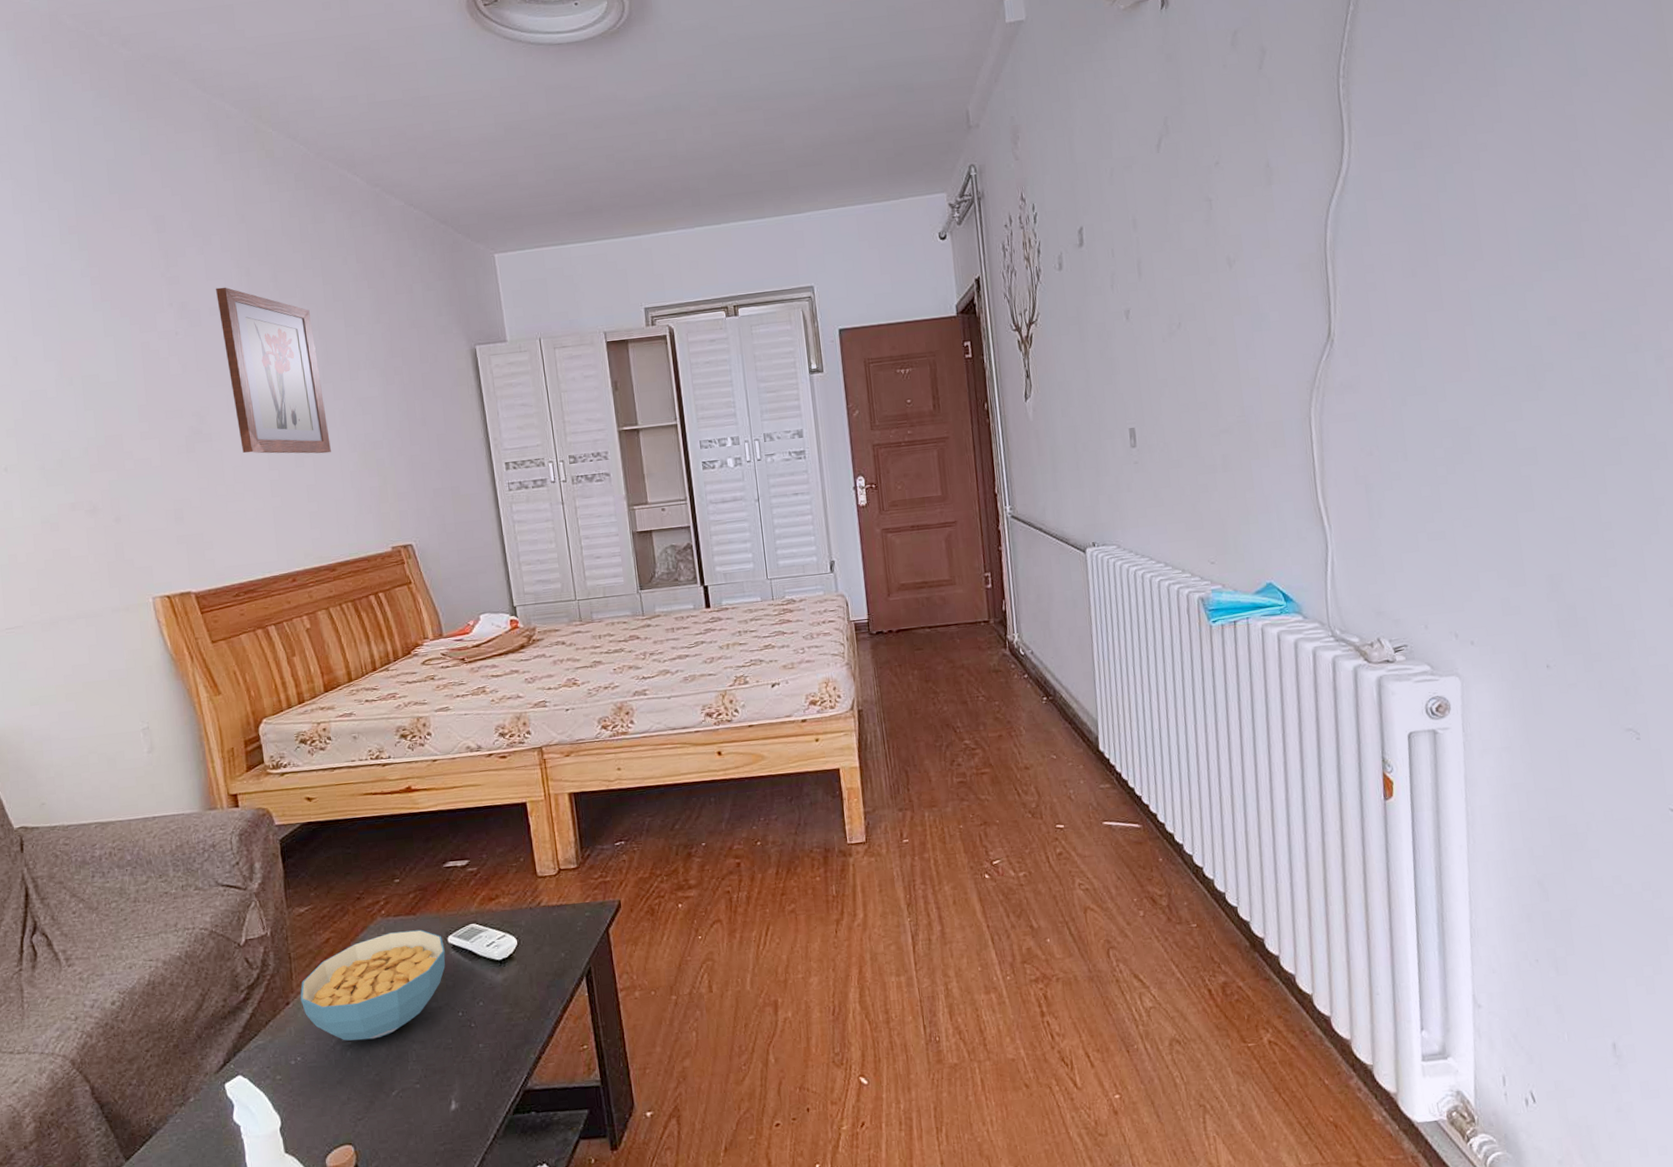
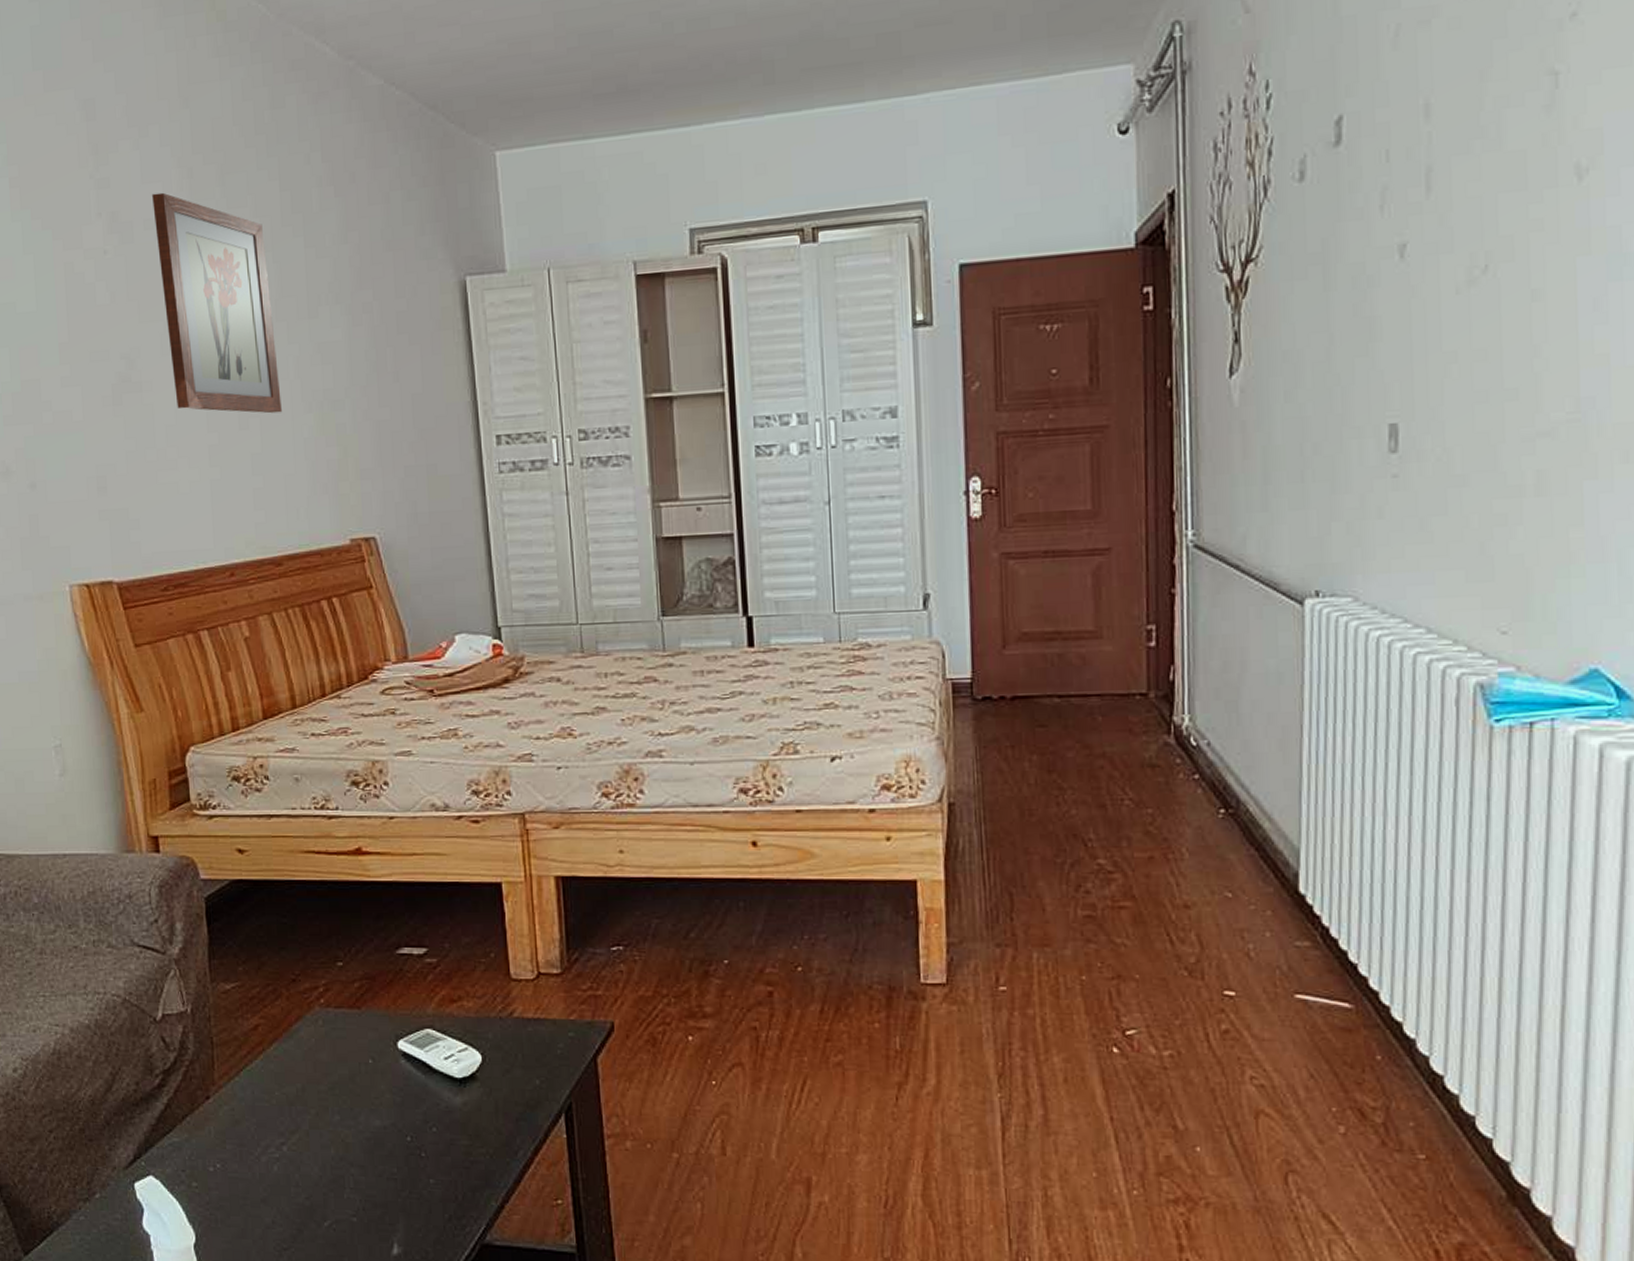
cereal bowl: present [300,929,446,1041] -> none [222,1027,394,1155]

